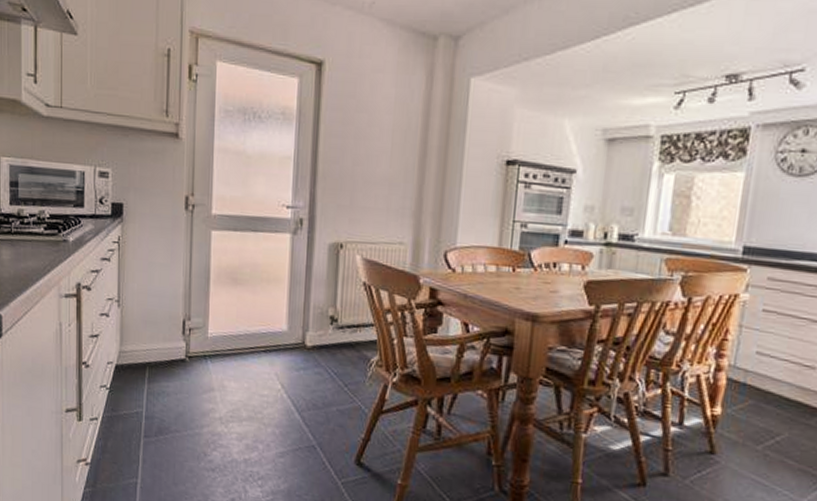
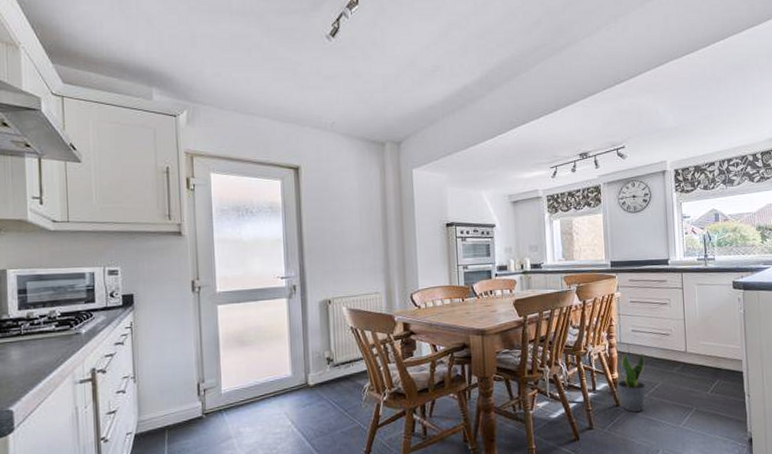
potted plant: none [717,383,768,468] -> present [617,353,646,412]

